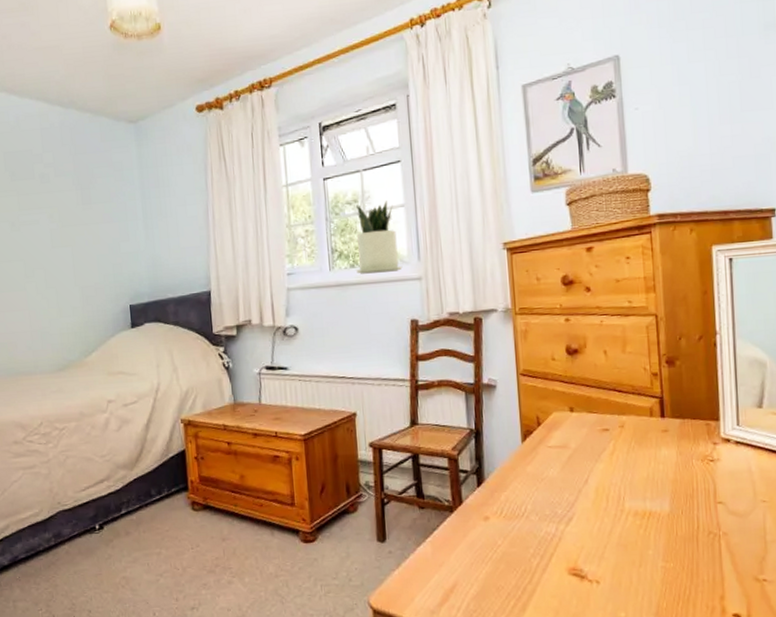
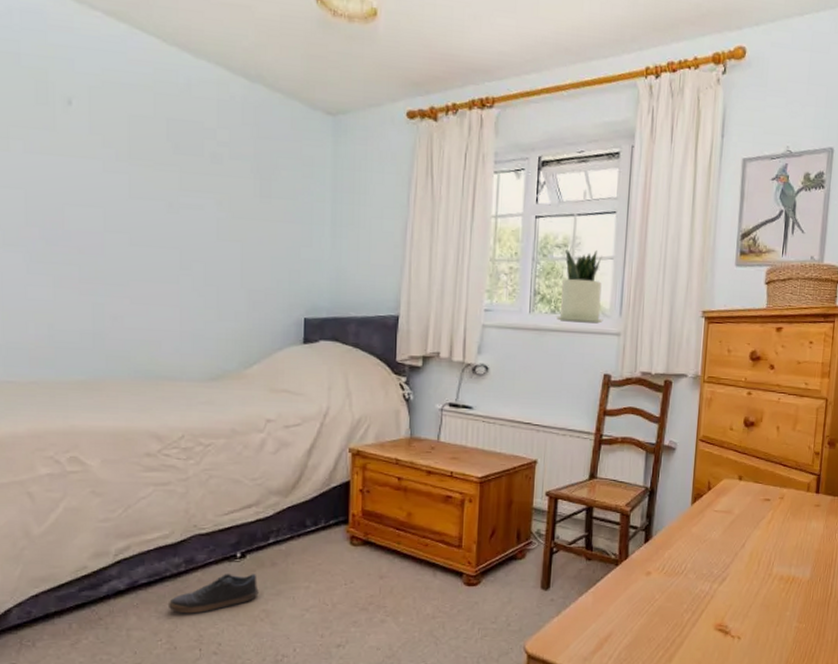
shoe: none [43,544,118,584] -> present [167,574,259,614]

